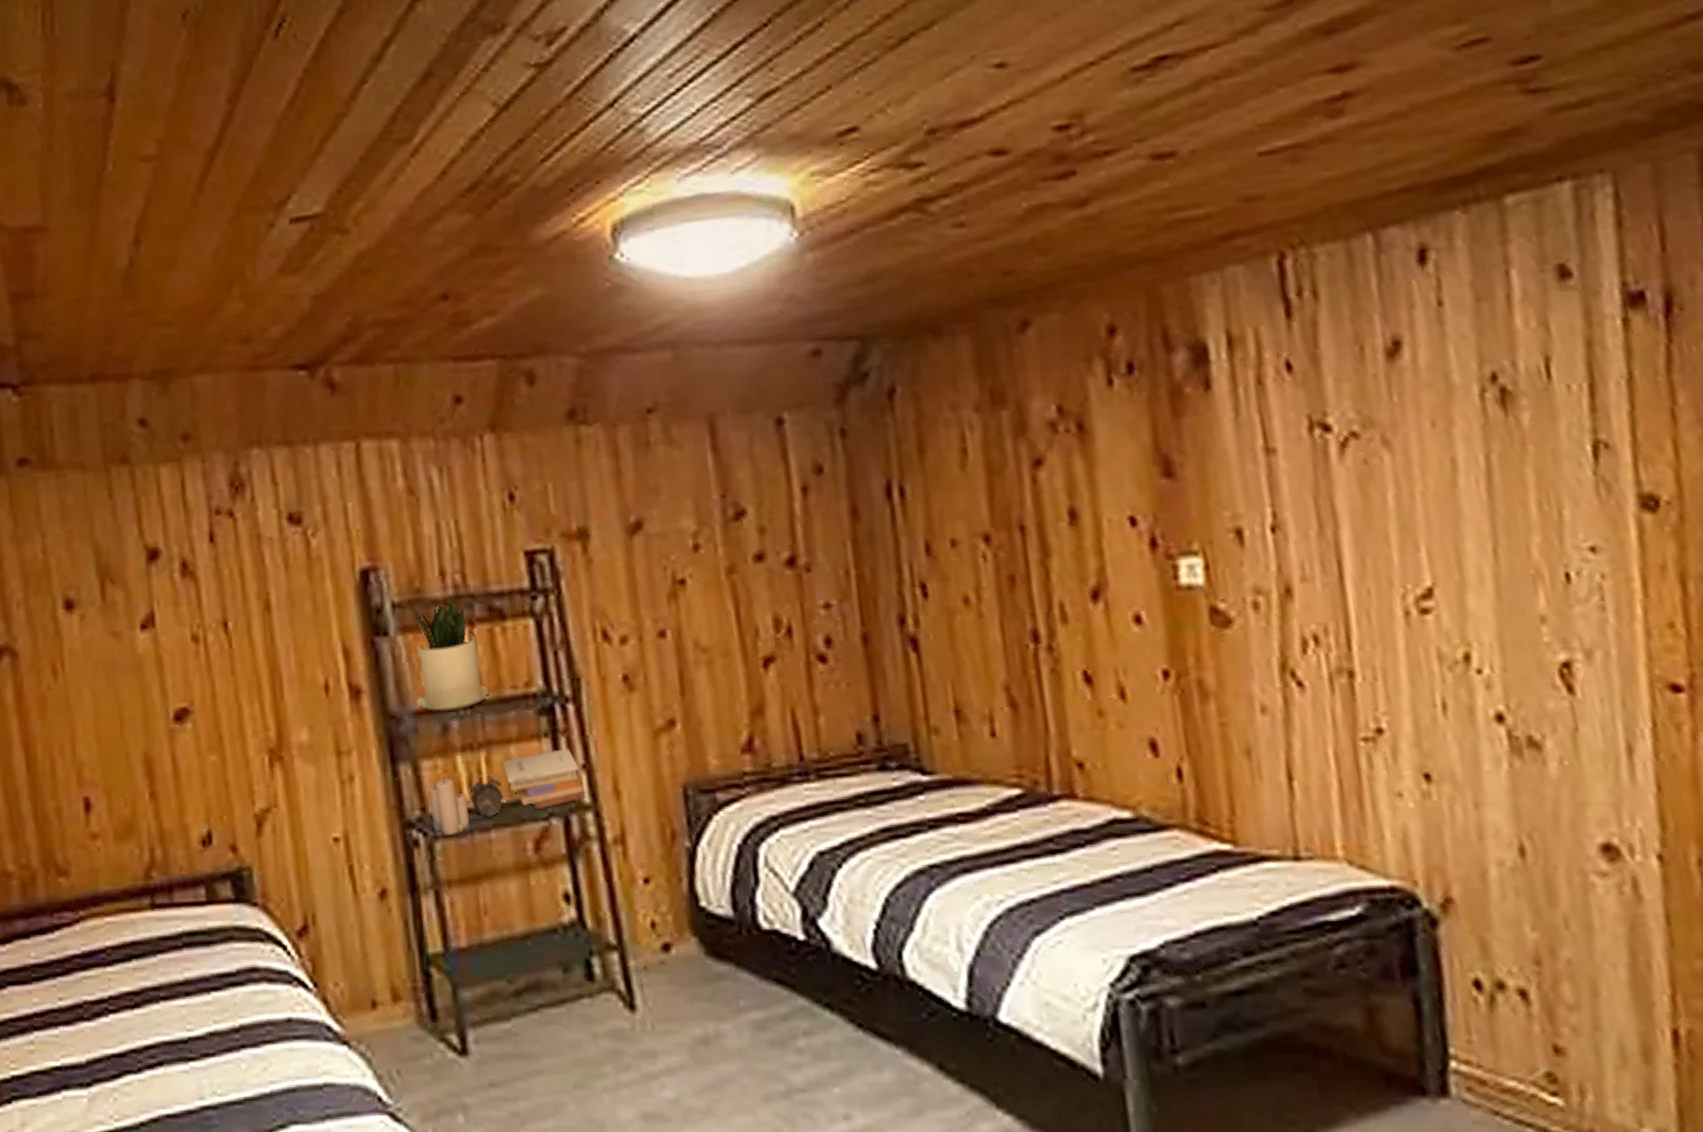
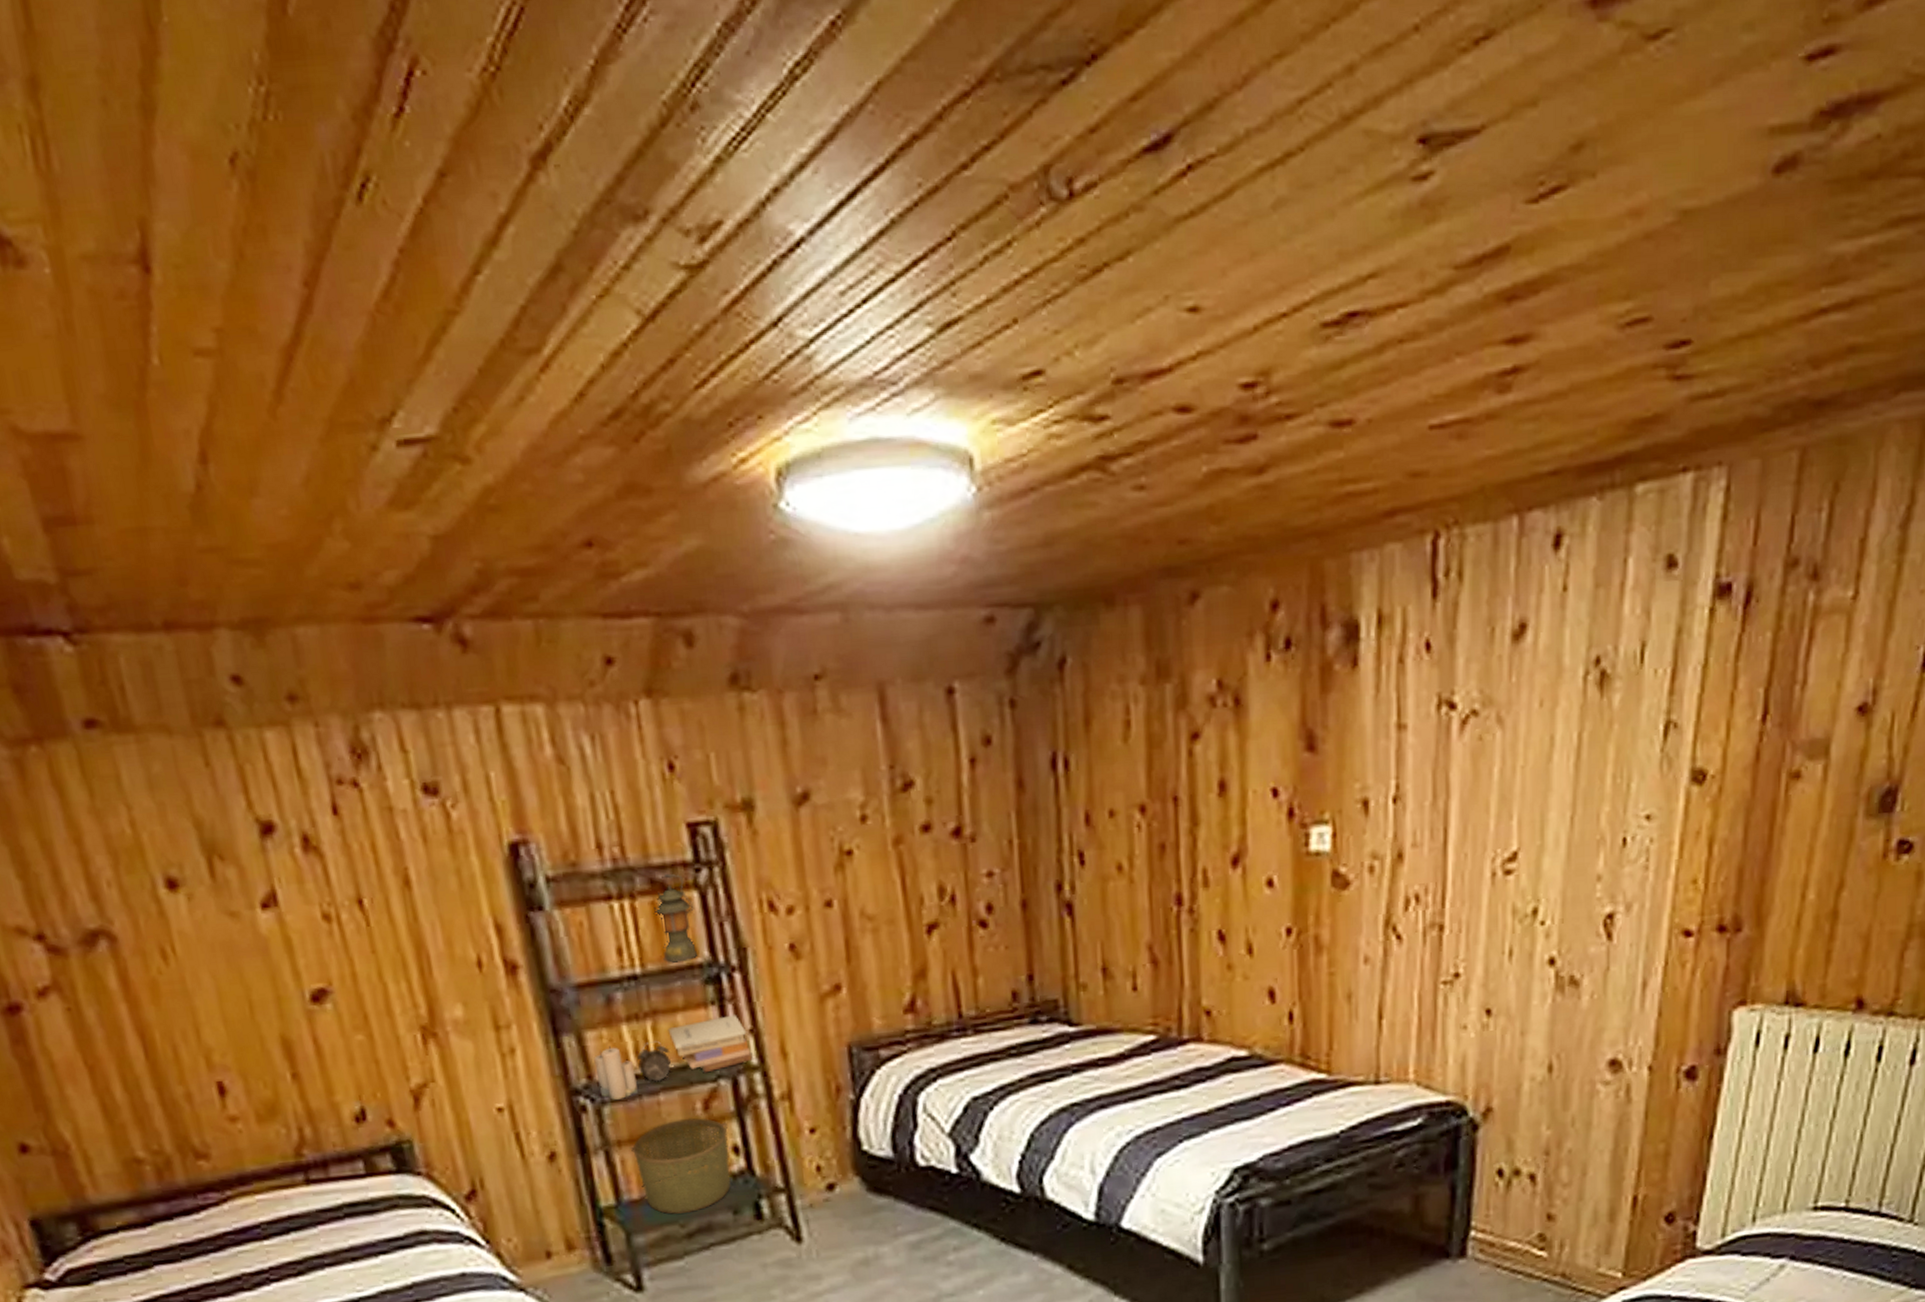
planter: present [412,596,489,712] -> none [568,869,654,985]
basket: none [461,859,561,967] -> present [631,1117,731,1214]
lantern: none [490,602,532,693] -> present [653,874,697,964]

